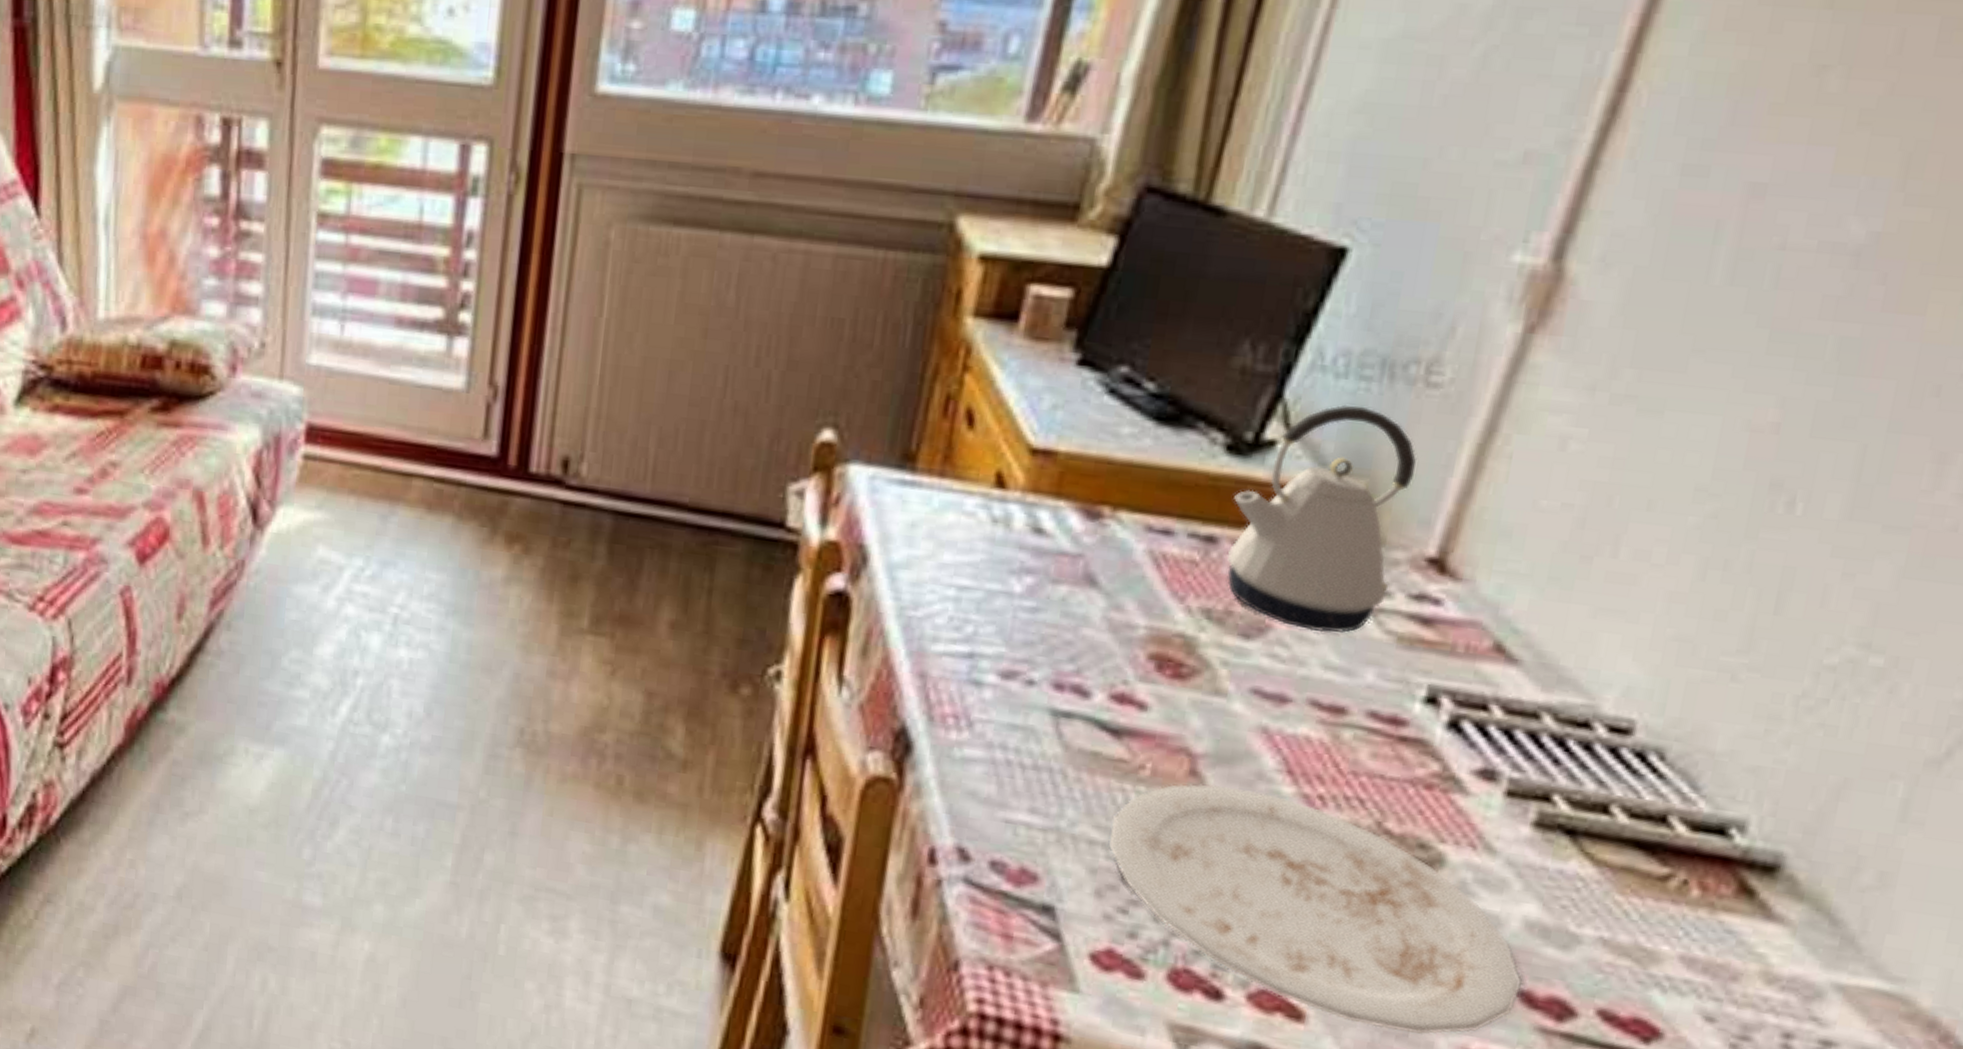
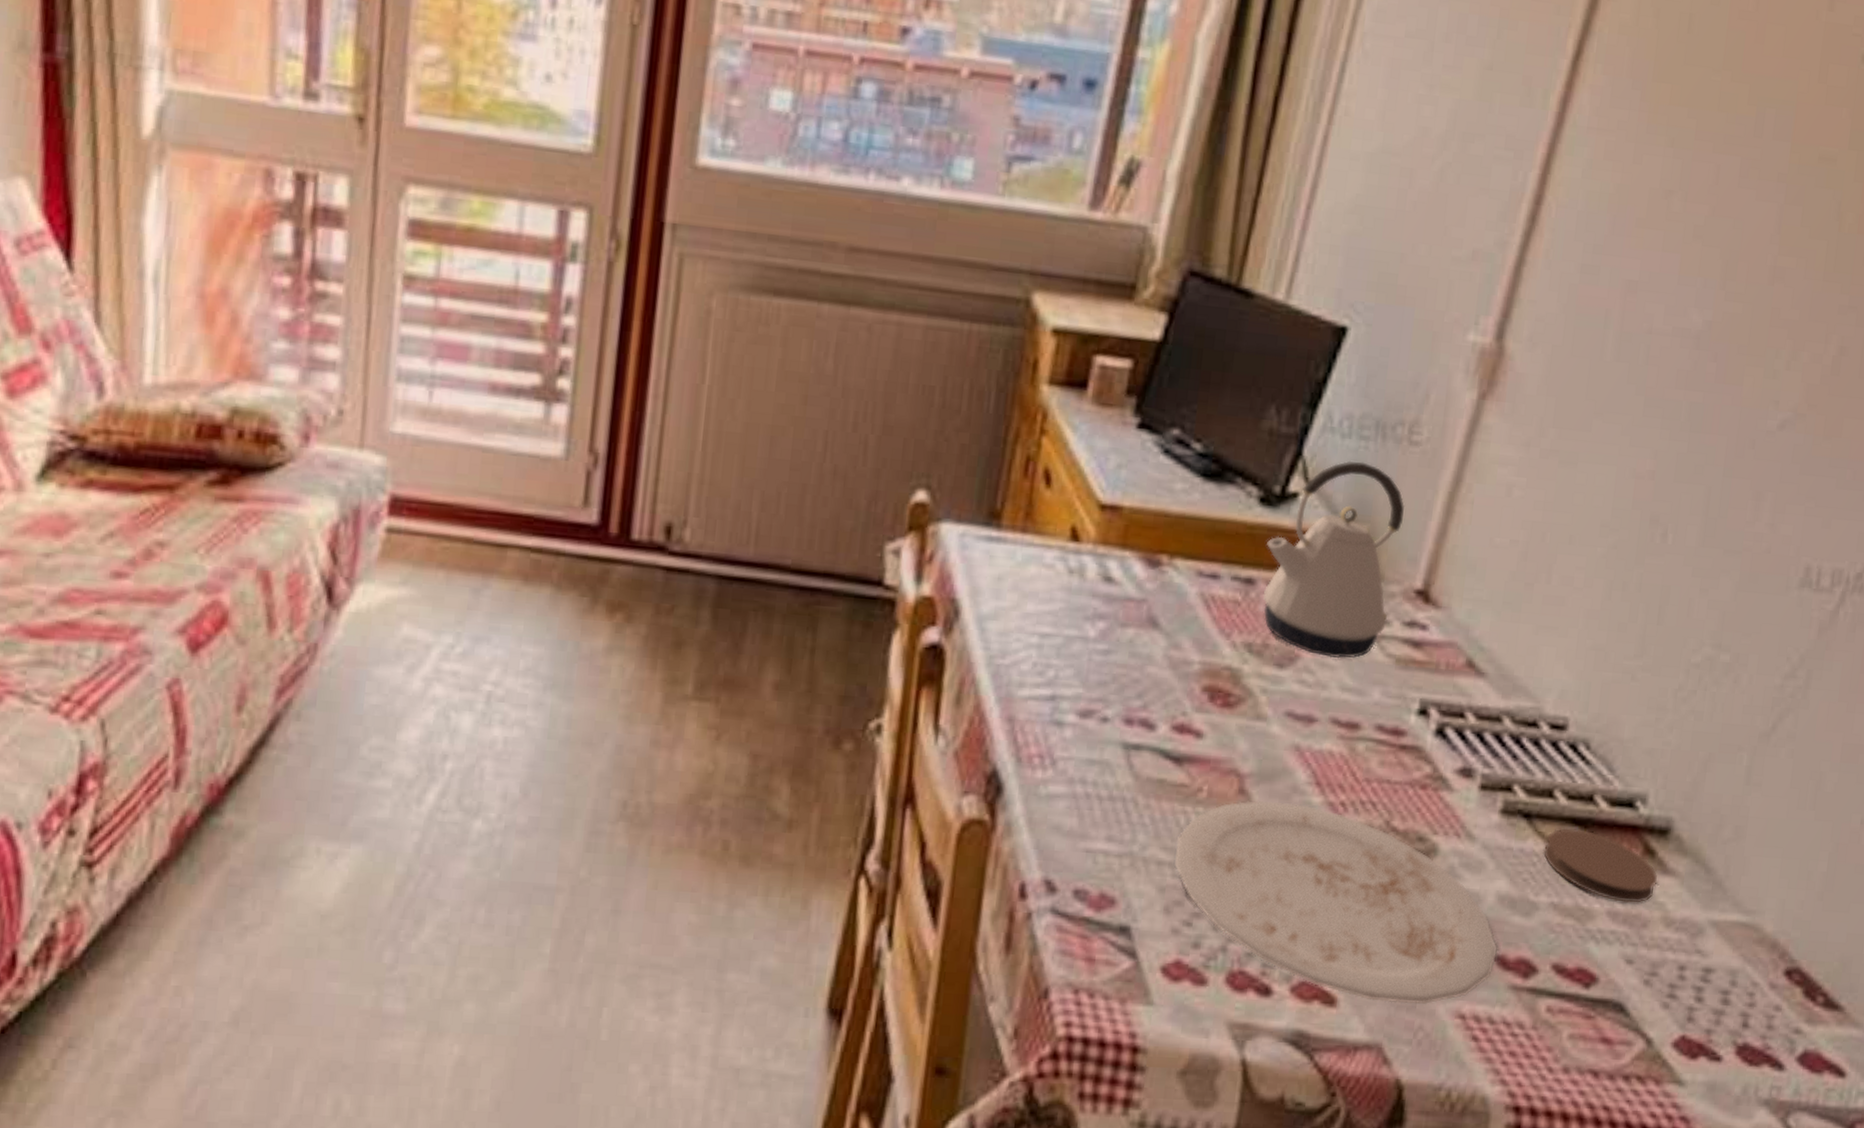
coaster: none [1590,850,1758,952] -> present [1542,828,1658,904]

